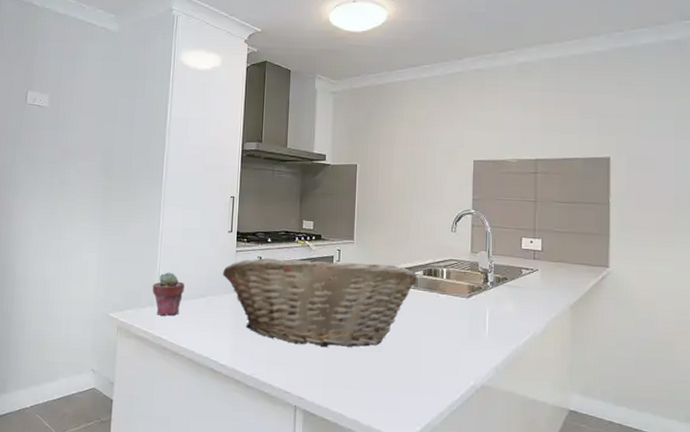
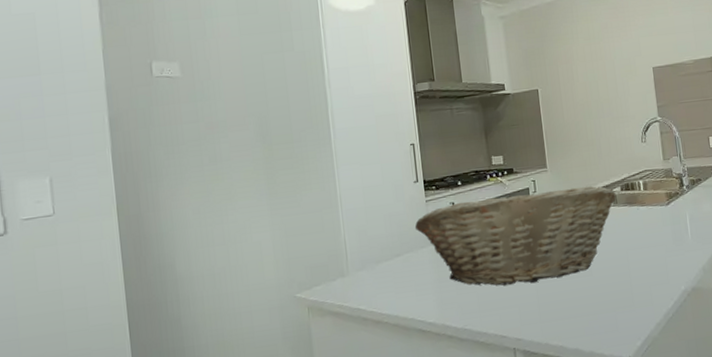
potted succulent: present [152,271,185,316] -> none [339,236,377,286]

